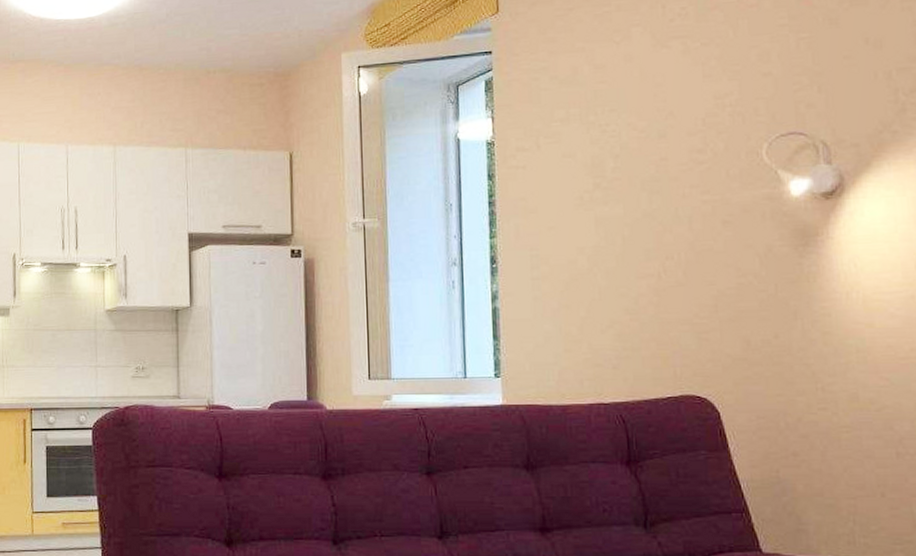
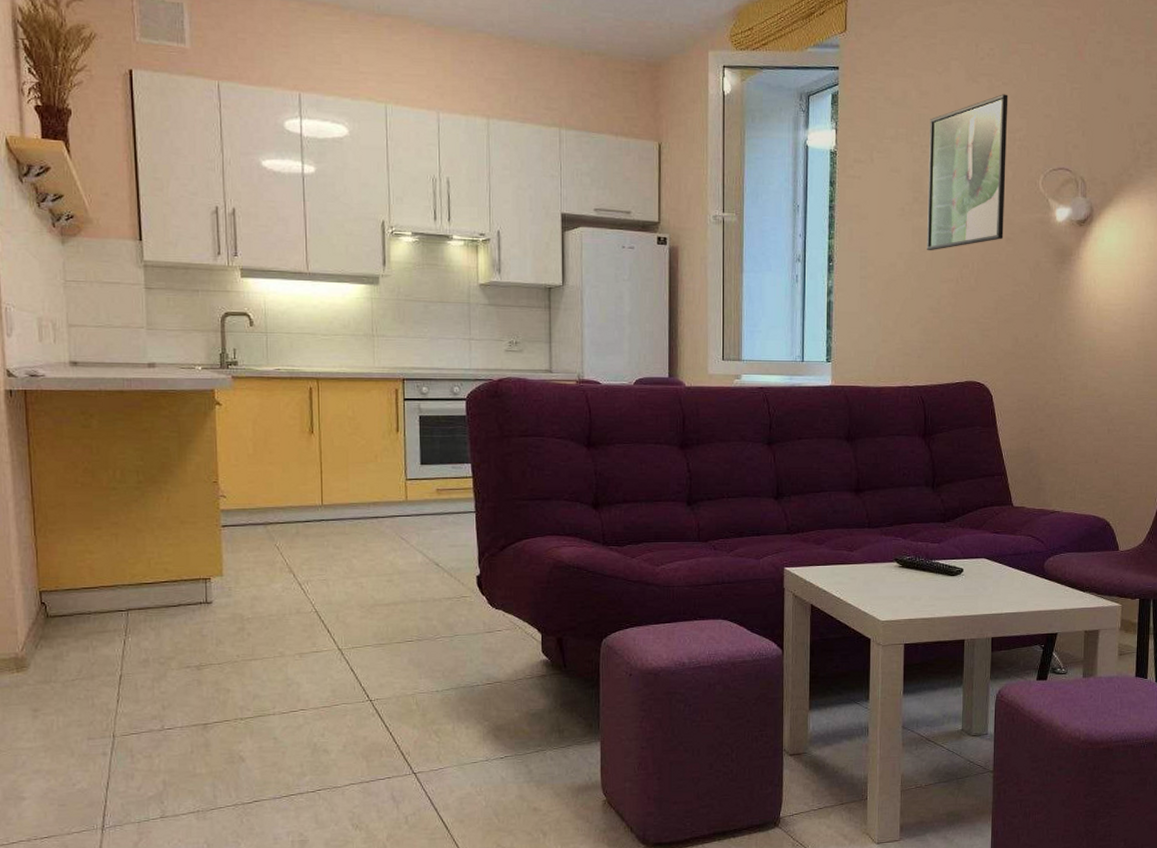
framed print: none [609,56,719,244] -> present [927,94,1008,251]

